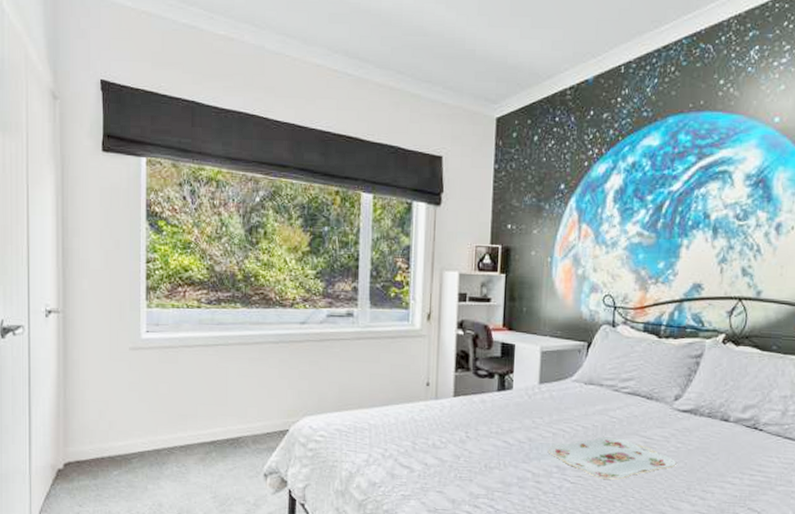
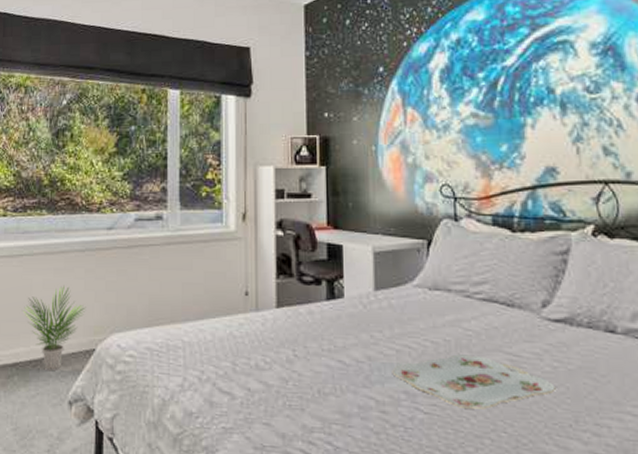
potted plant: none [219,373,280,448] -> present [22,285,86,370]

